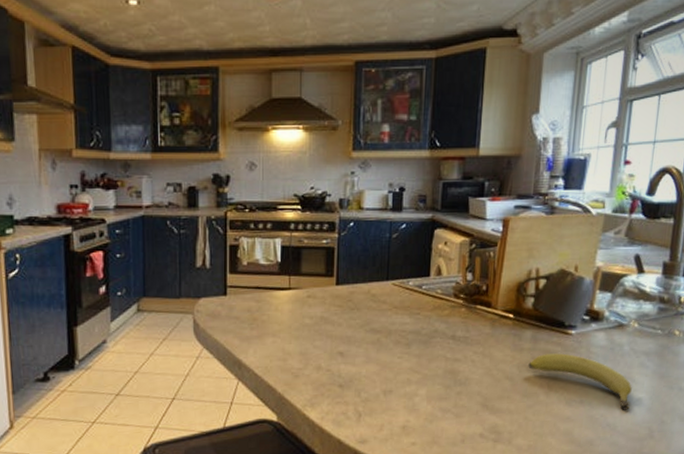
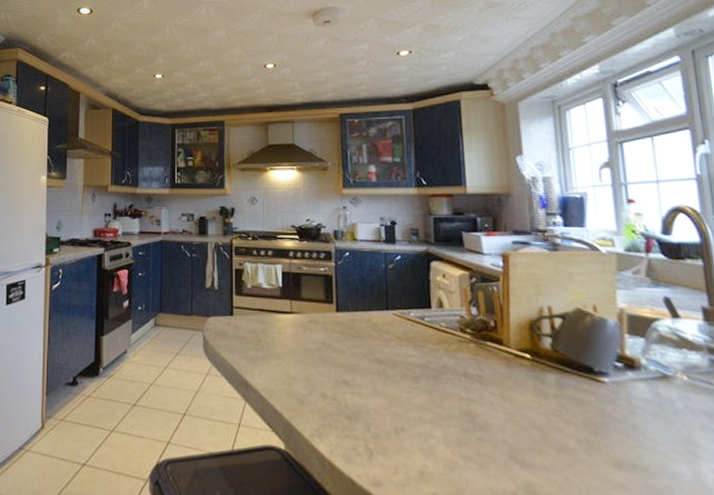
fruit: present [528,353,632,410] -> none [558,403,702,484]

